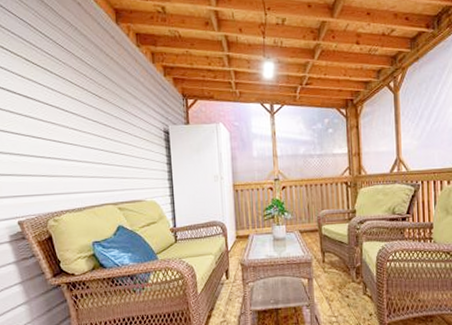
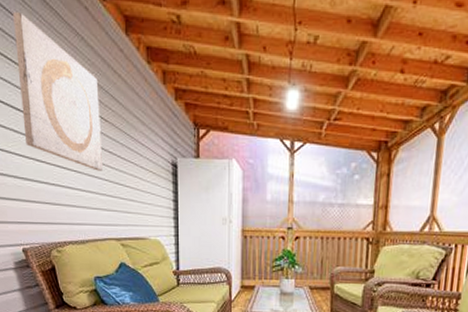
wall art: none [10,9,98,143] -> present [13,12,103,171]

